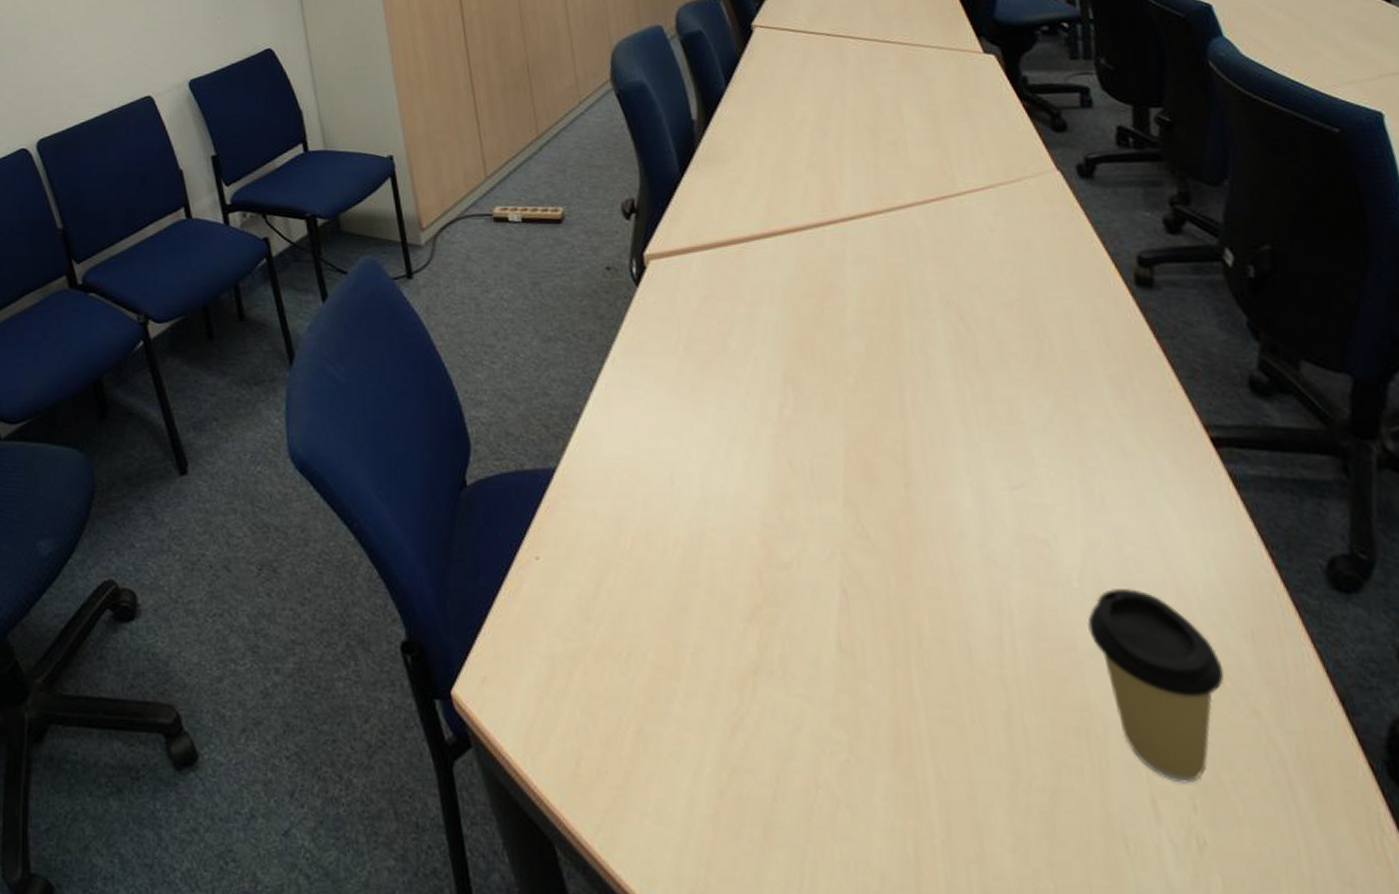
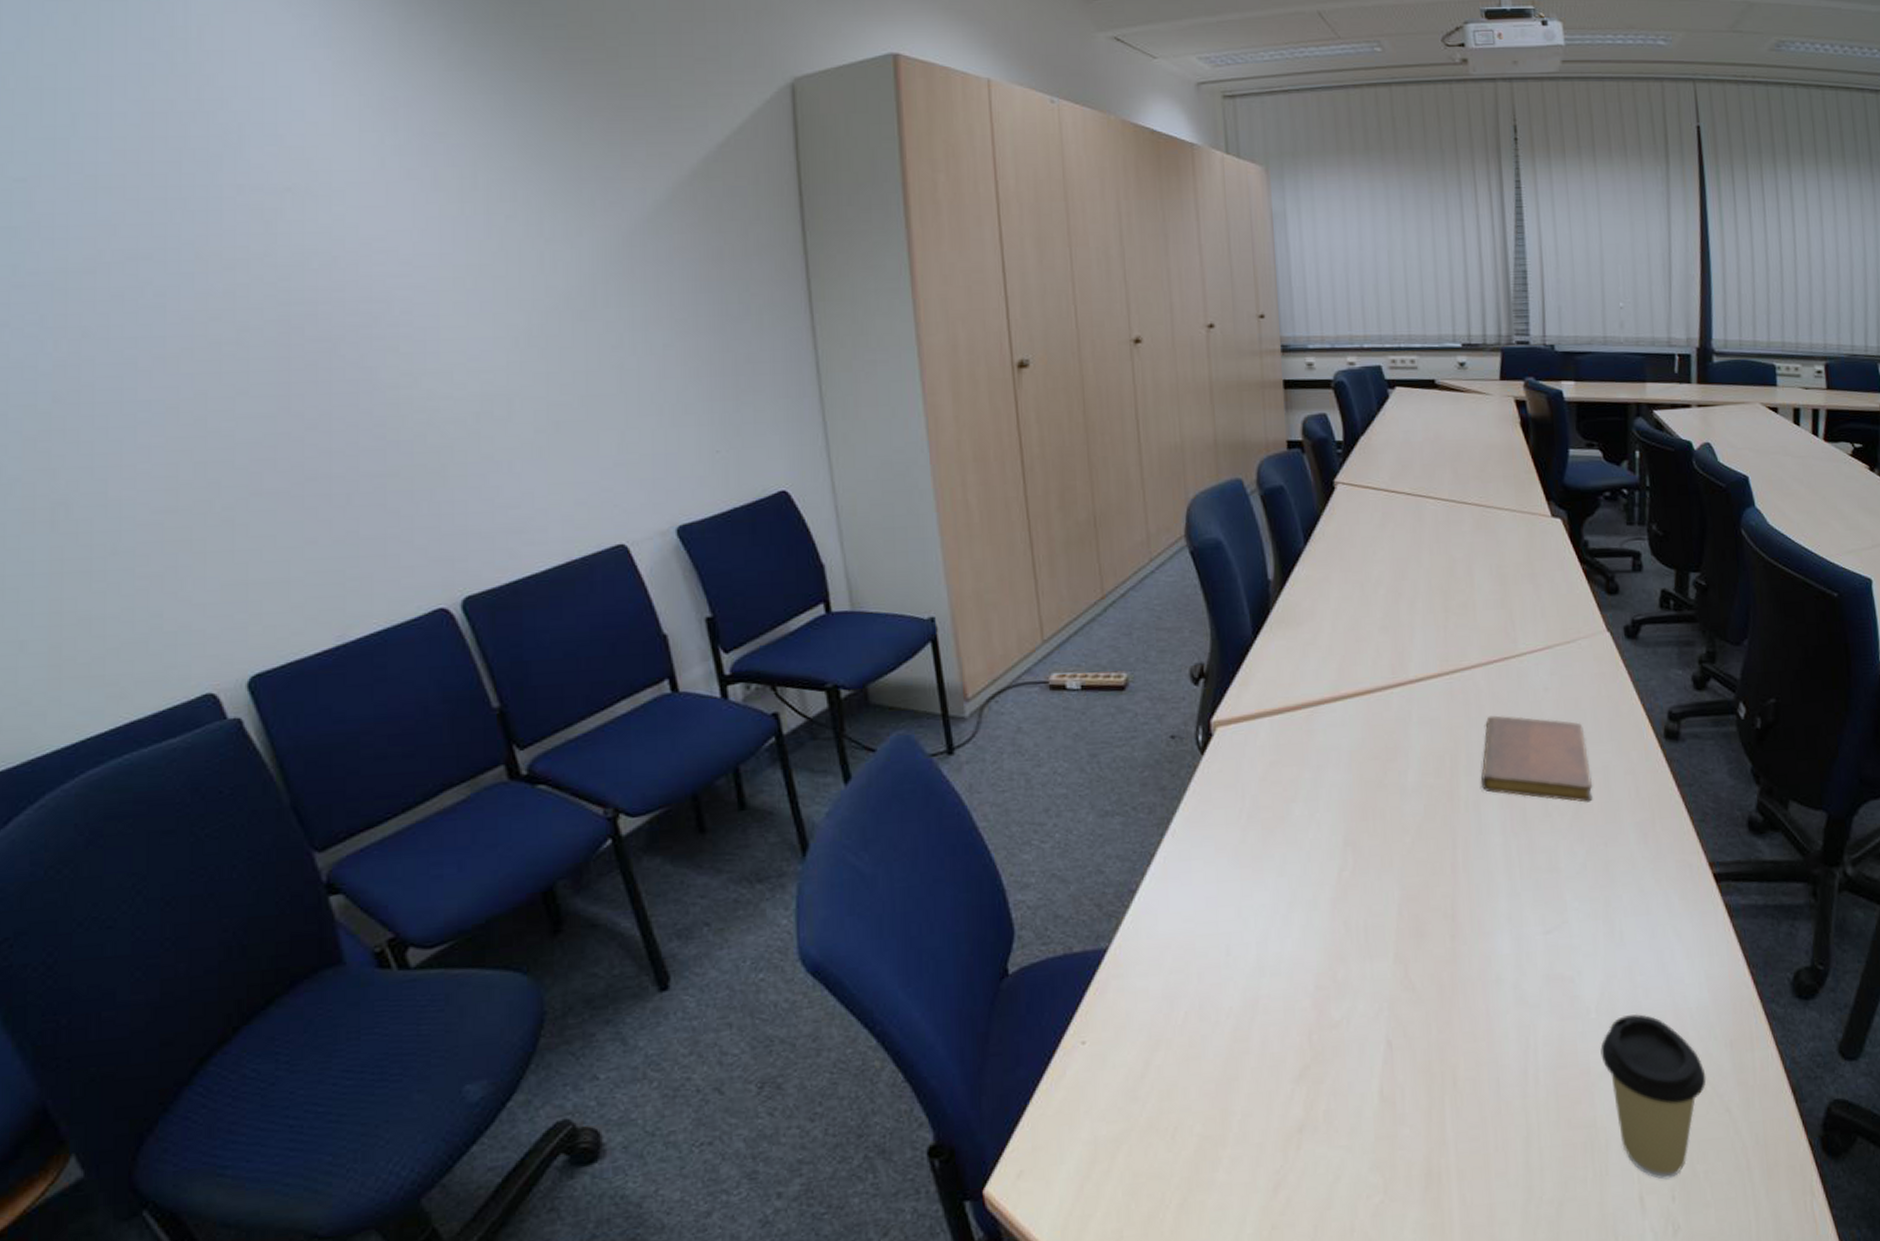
notebook: none [925,256,1056,351] -> present [1480,715,1593,803]

